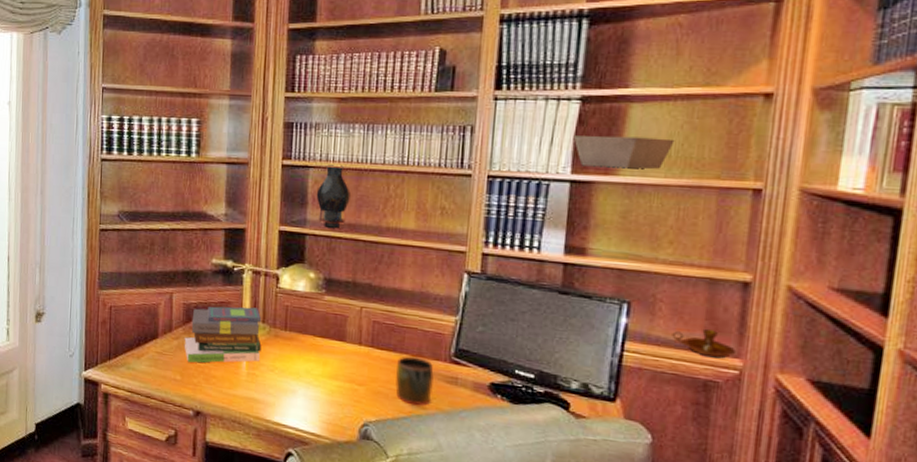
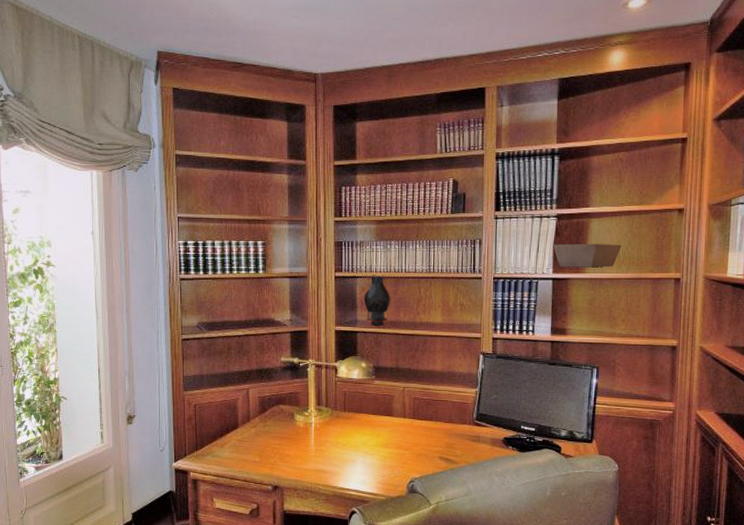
books: present [184,306,262,364] -> none [261,395,326,447]
mug: present [395,356,434,405] -> none [432,422,463,461]
candlestick: present [672,329,737,358] -> none [627,383,671,403]

